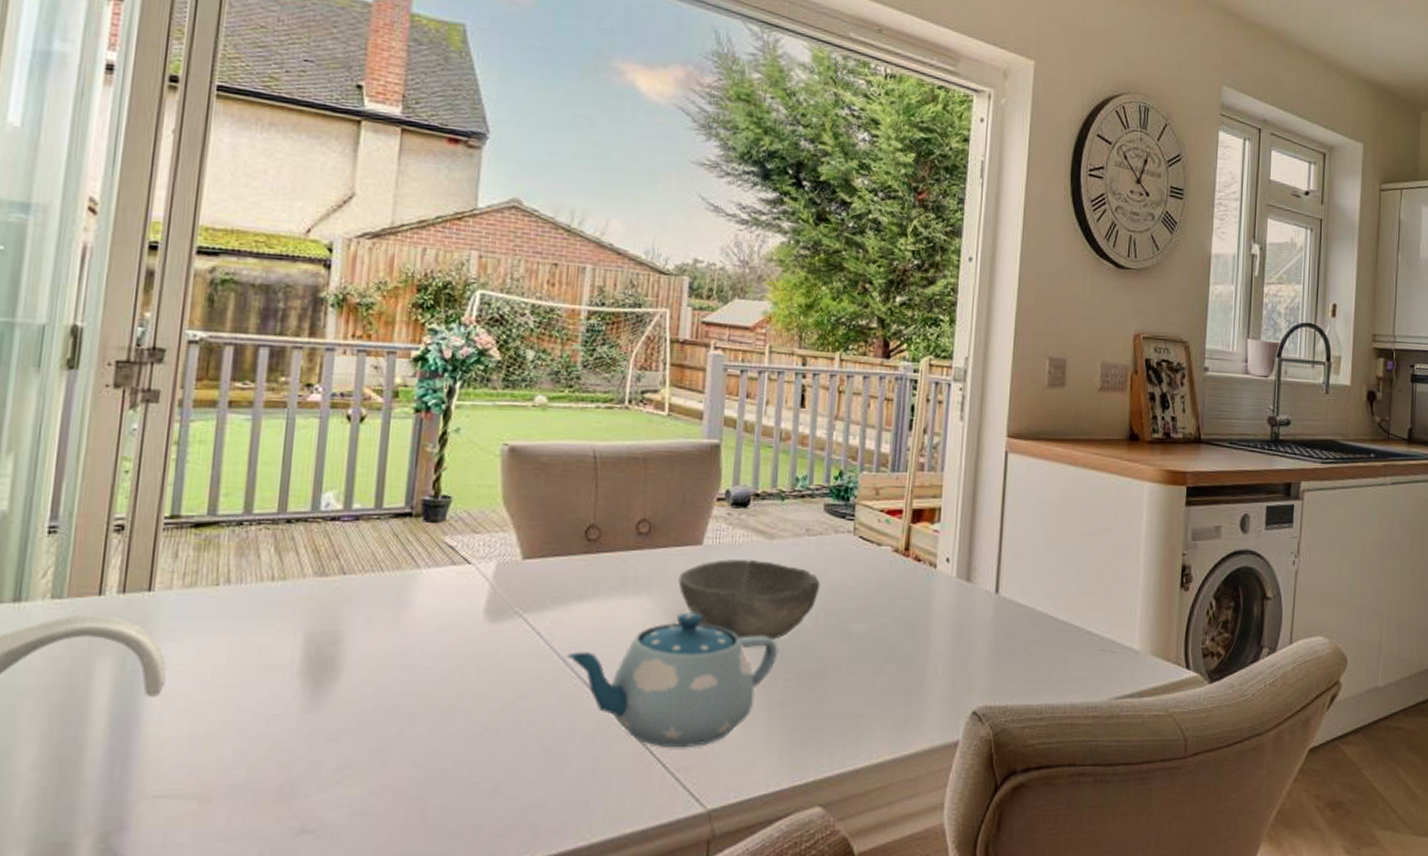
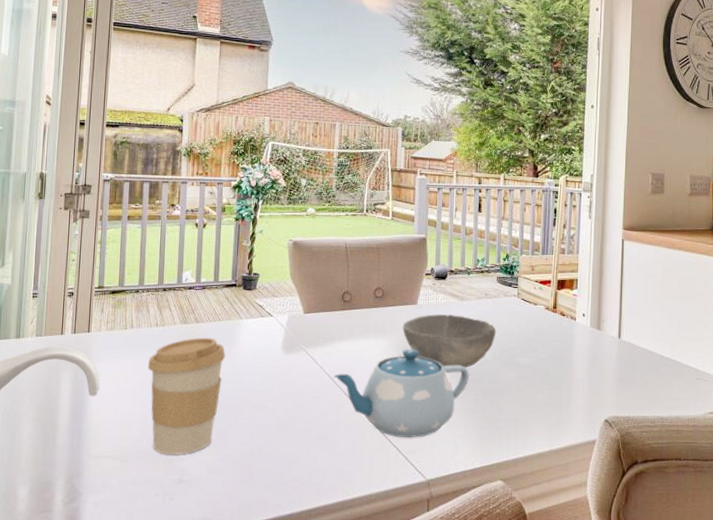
coffee cup: none [253,597,390,788] -> present [147,337,226,455]

